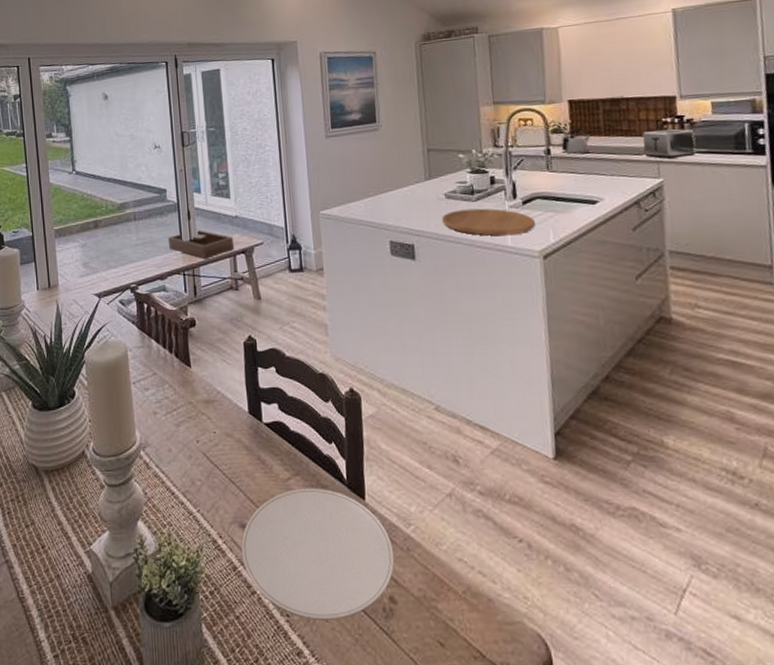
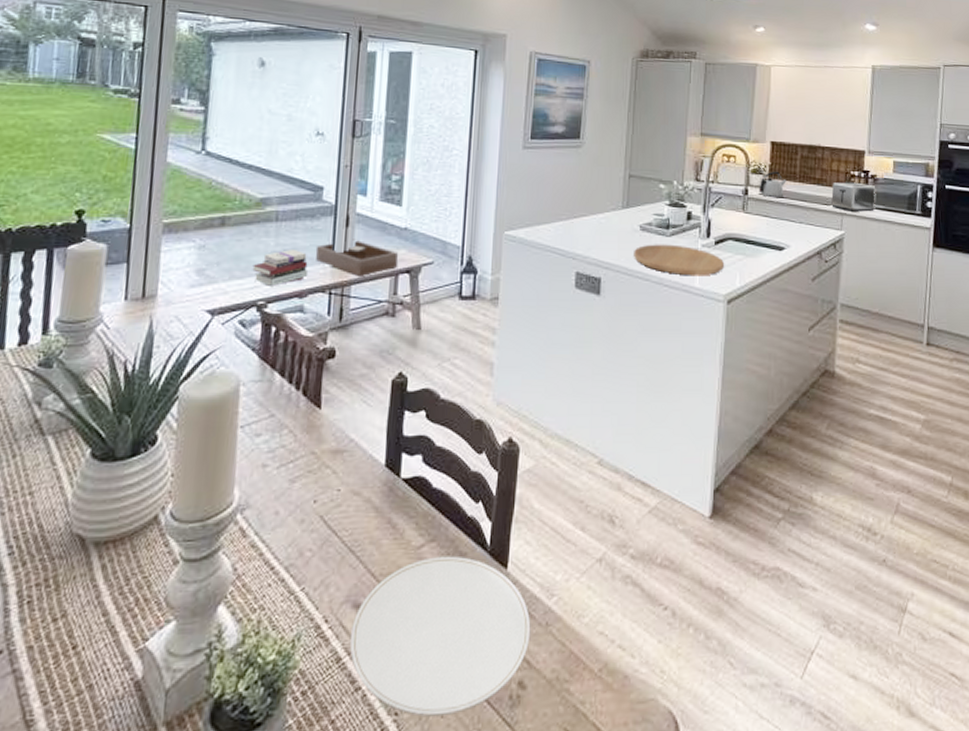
books: none [123,241,165,272] -> present [252,248,309,286]

